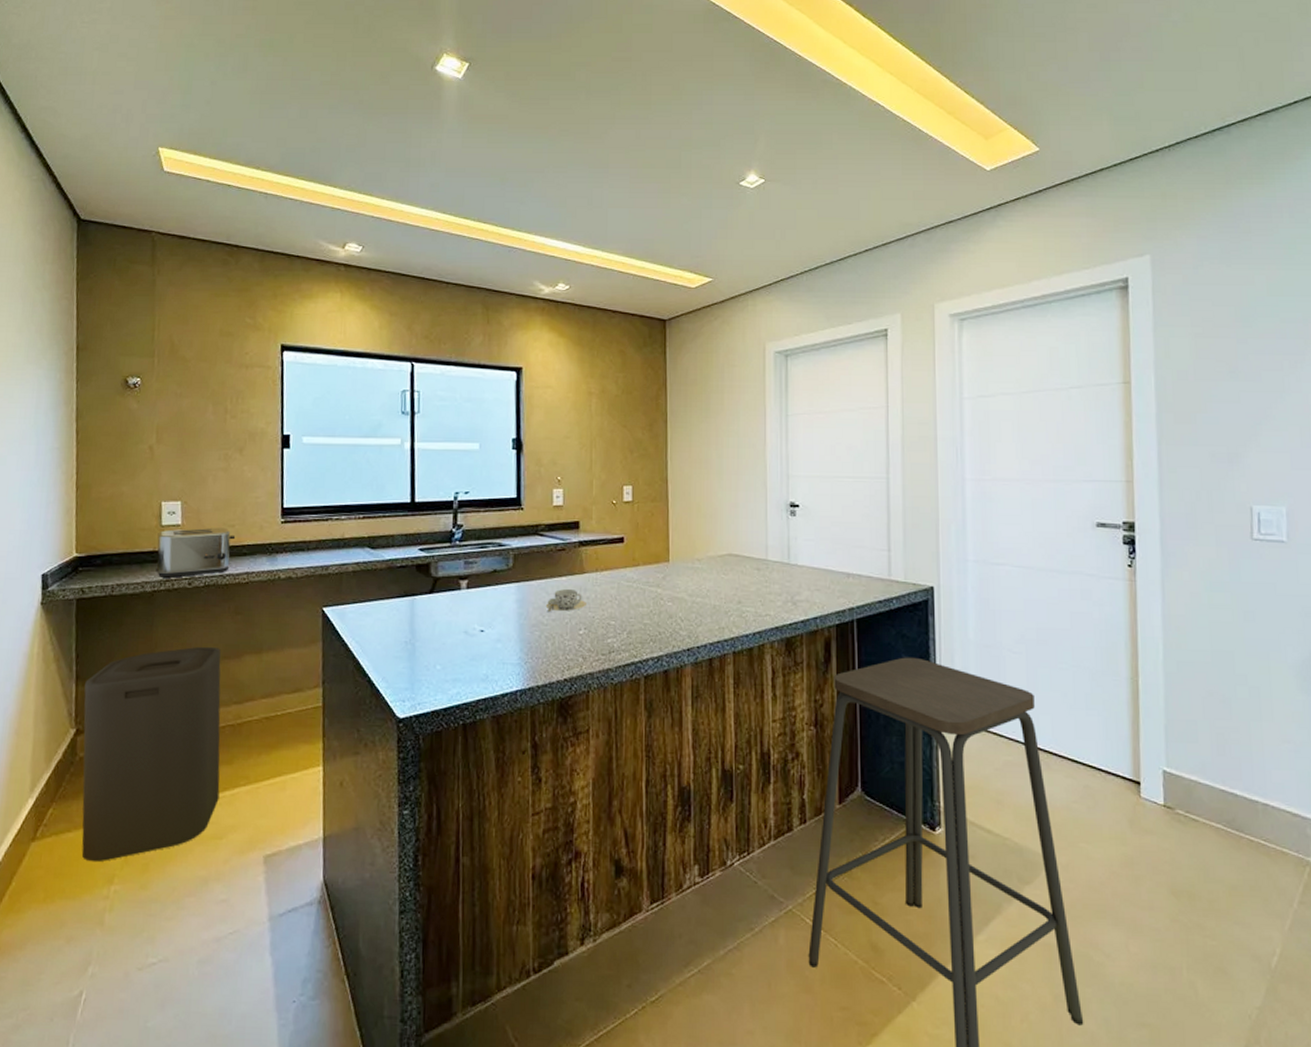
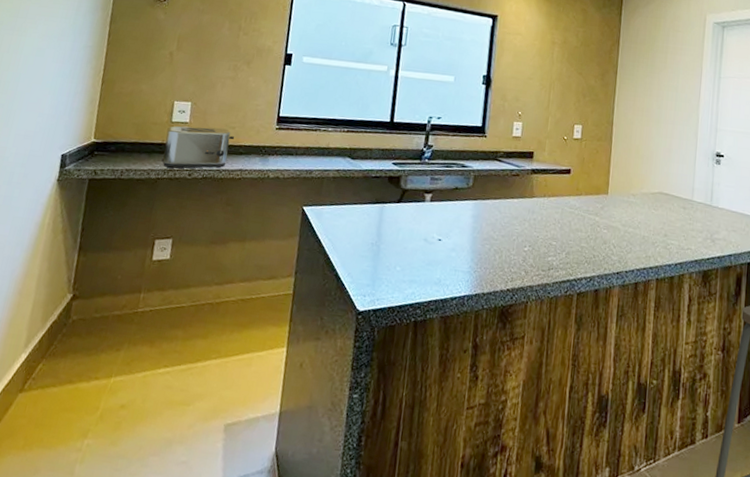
trash can: present [81,646,221,863] -> none [62,231,210,417]
teacup: present [545,588,586,613] -> none [497,209,533,230]

